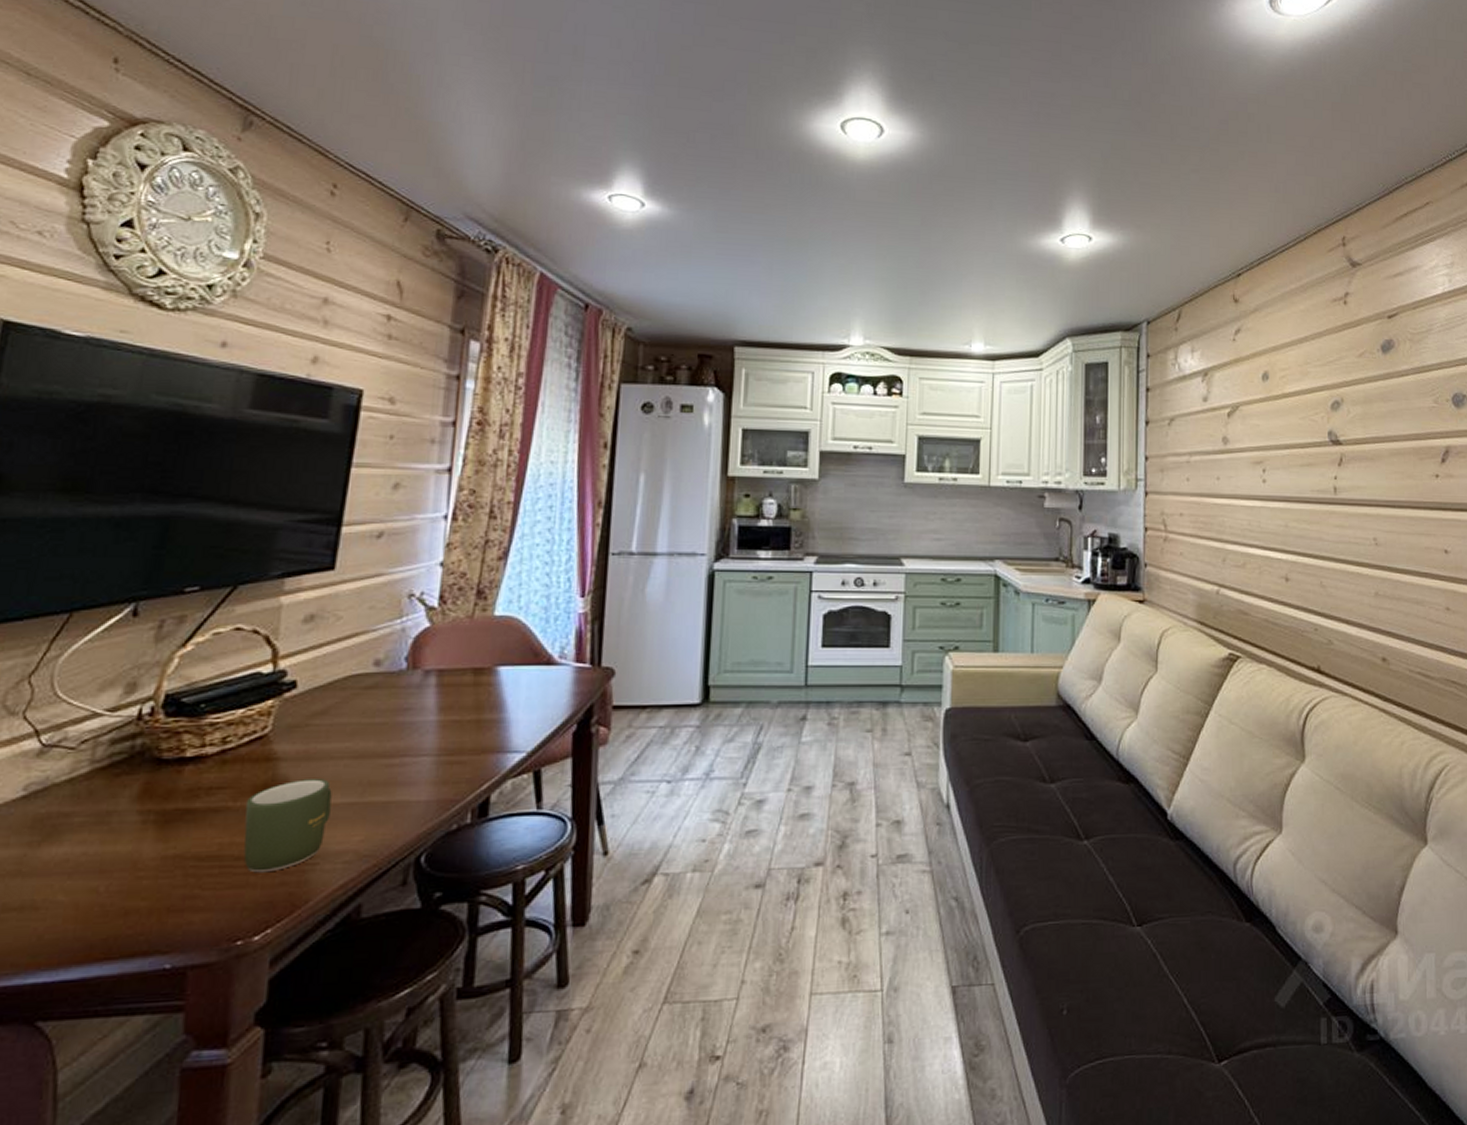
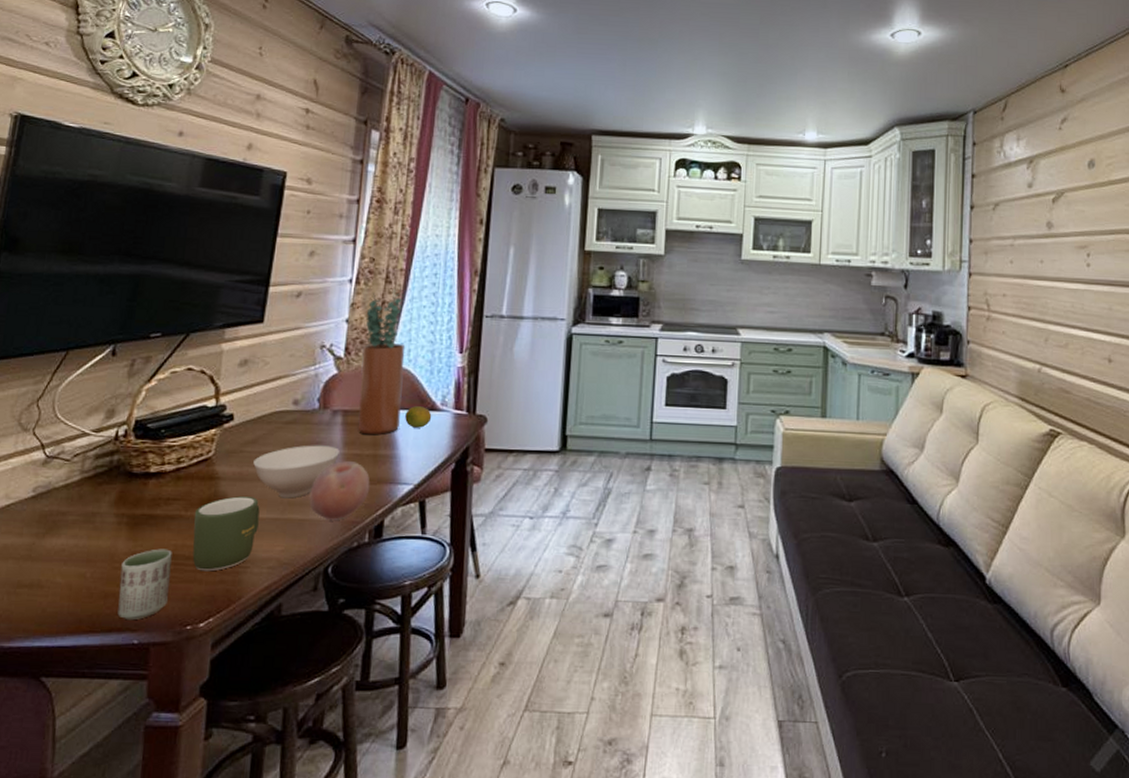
cup: none [142,849,217,941] -> present [117,549,172,621]
bowl: none [323,712,434,778] -> present [253,445,340,499]
fruit: none [396,728,473,800] -> present [309,460,370,520]
vase: none [456,521,514,697] -> present [357,286,405,435]
fruit: none [515,661,548,686] -> present [405,406,432,428]

